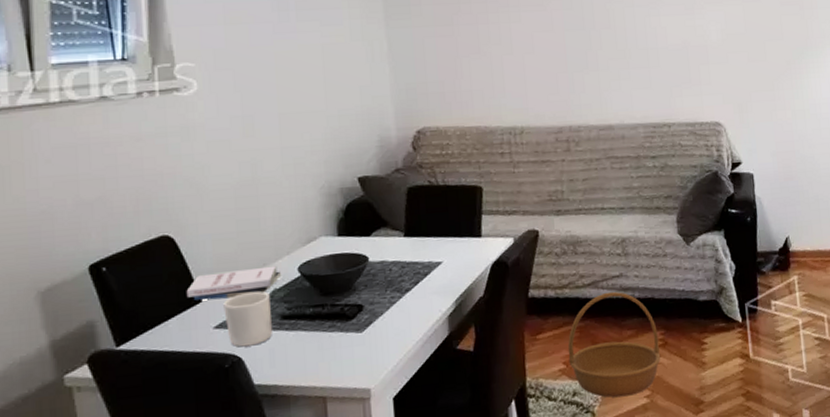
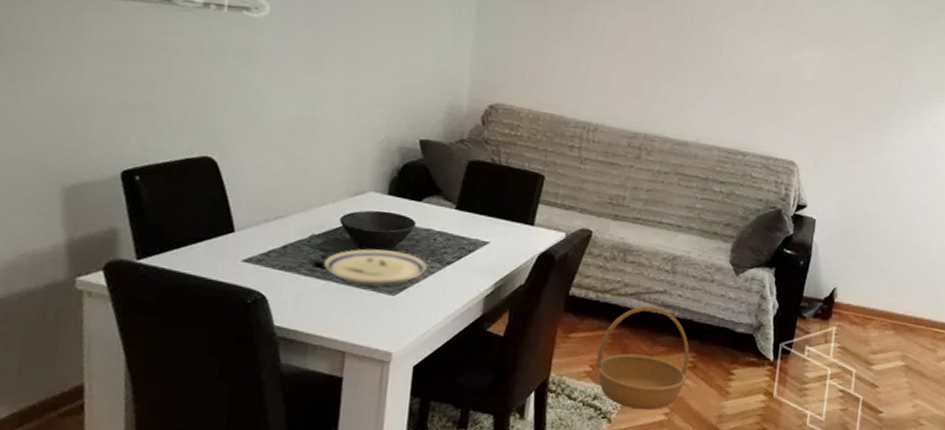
books: present [186,265,282,301] -> none [219,204,323,236]
mug: present [223,291,273,347] -> none [255,232,307,287]
plate: none [289,288,388,330] -> present [323,248,427,287]

